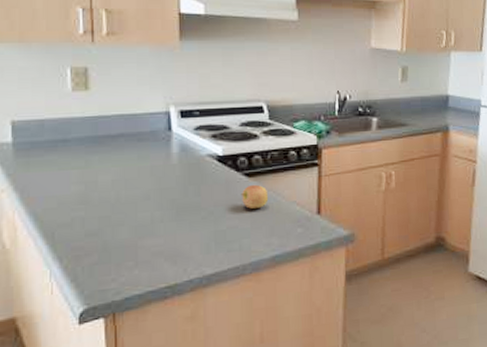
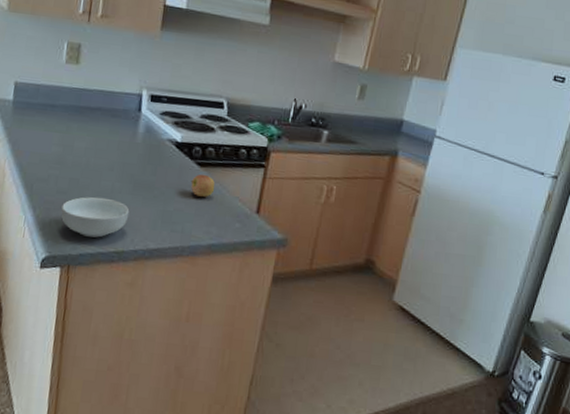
cereal bowl: none [94,230,177,278] -> present [61,197,130,238]

